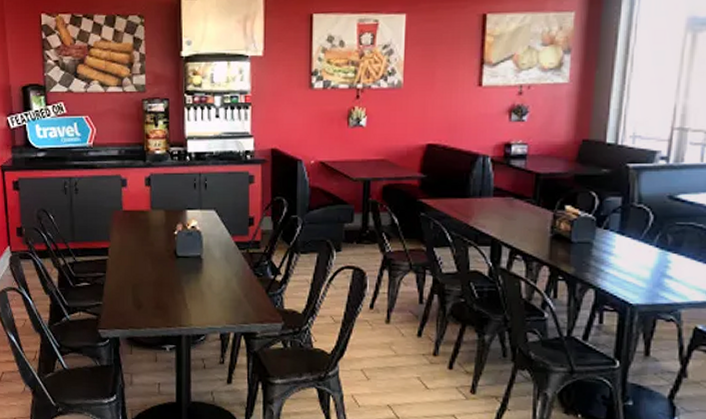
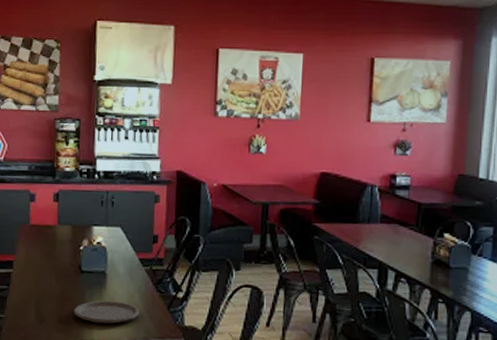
plate: none [171,285,238,309] -> present [73,300,140,324]

